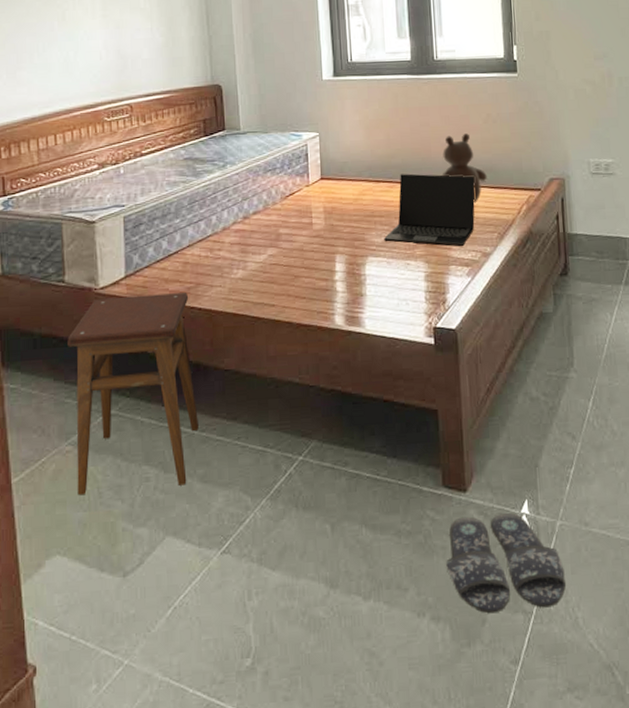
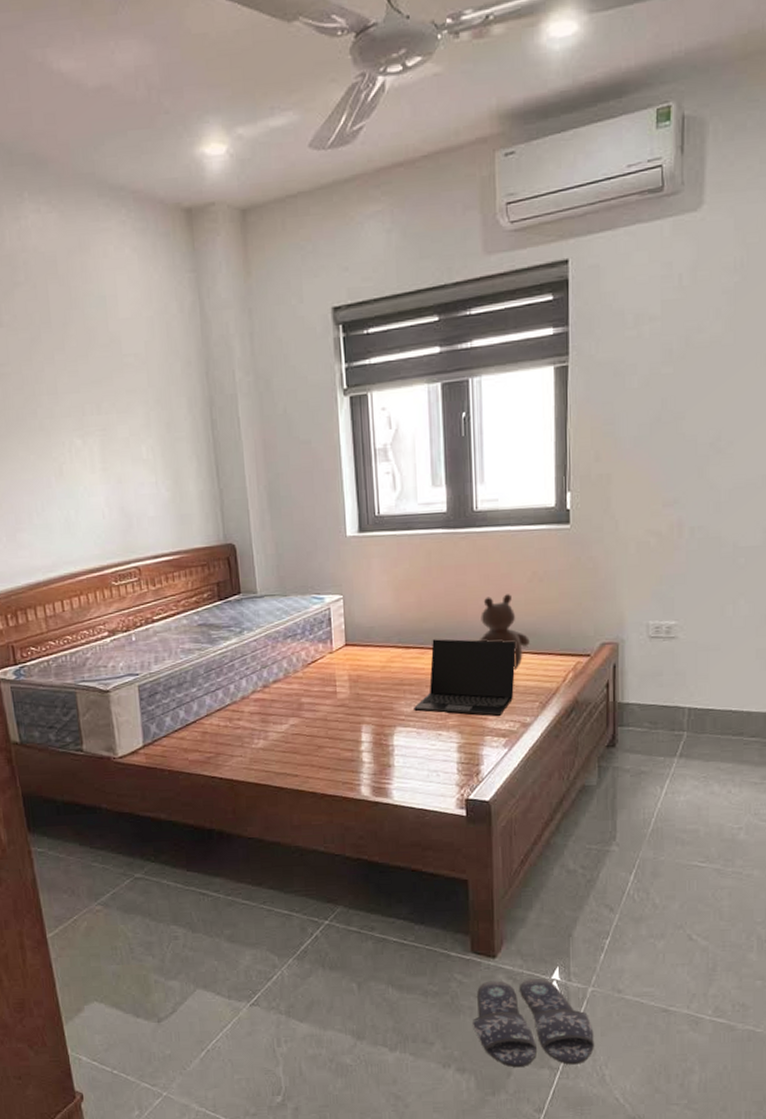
stool: present [67,292,199,496] -> none [90,762,224,950]

